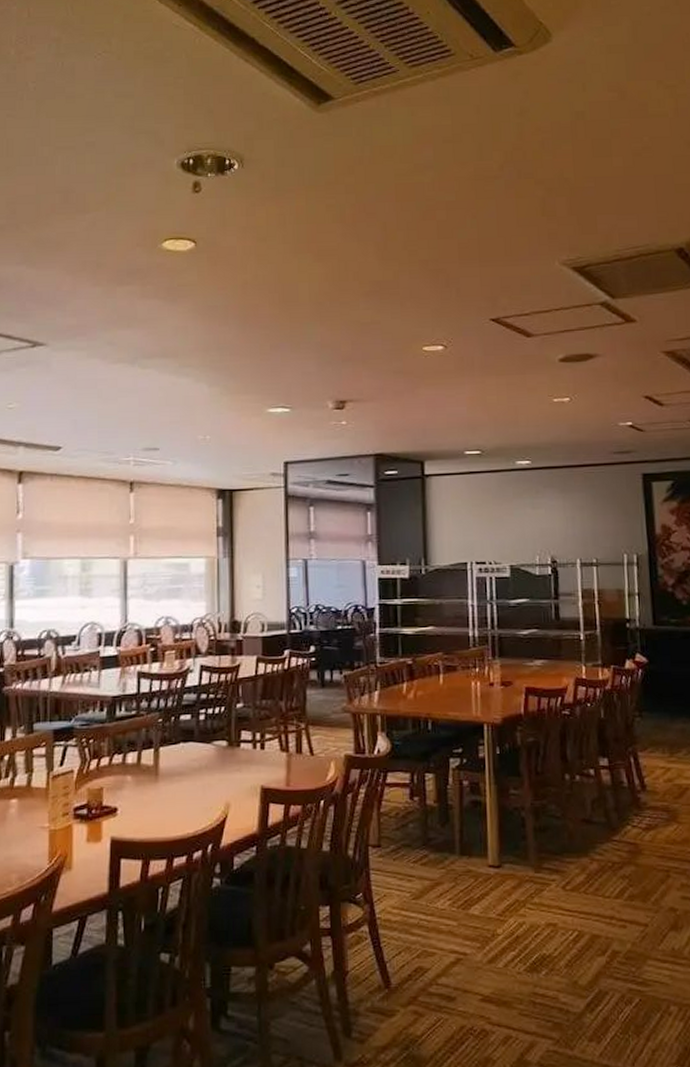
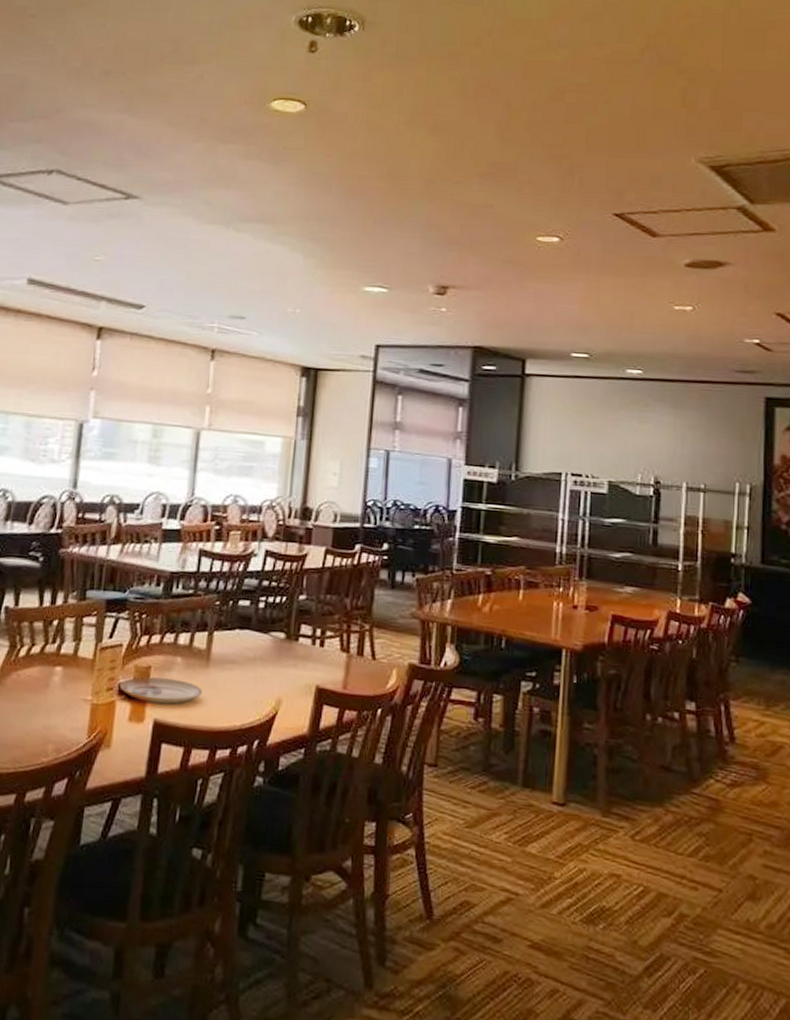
plate: none [74,797,154,822] -> present [119,676,203,704]

